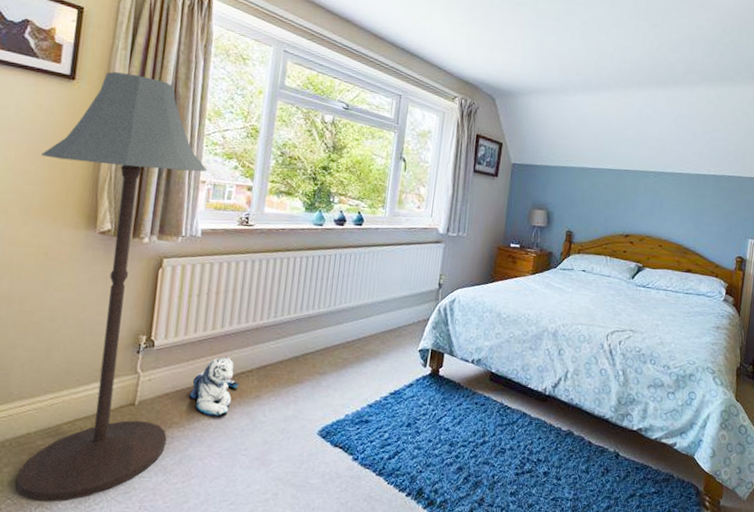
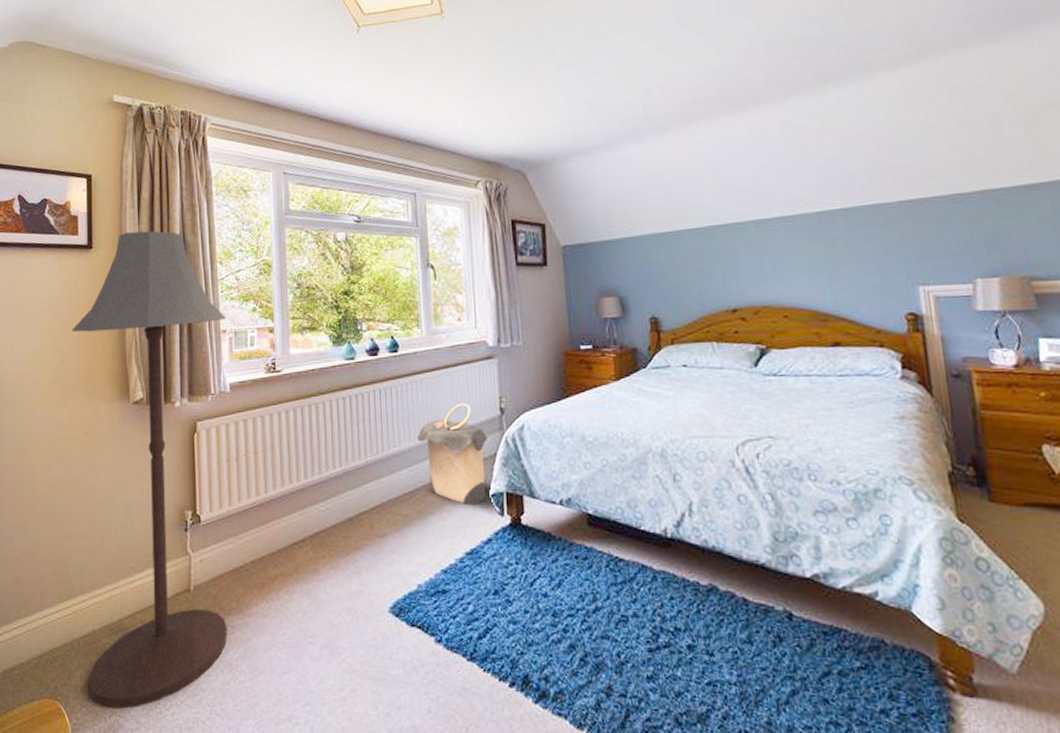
plush toy: present [189,357,239,416] -> none [243,526,294,598]
laundry hamper: none [366,275,427,357] -> present [417,403,490,506]

